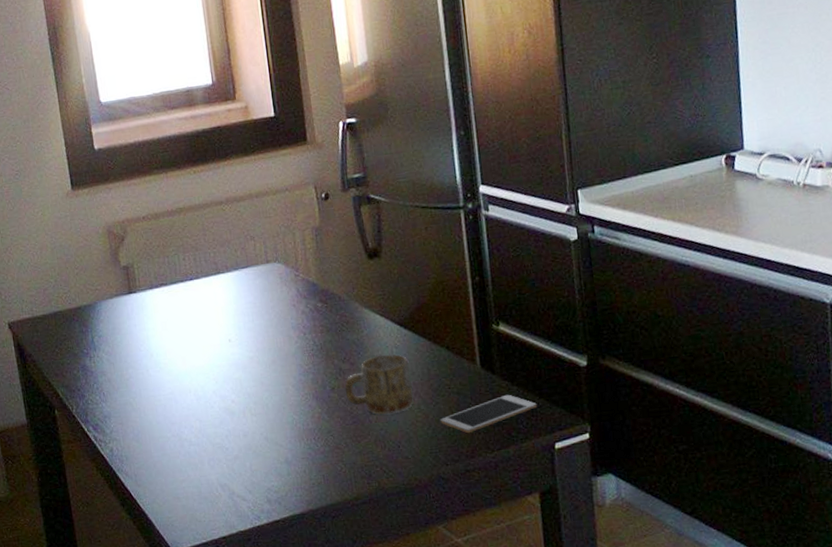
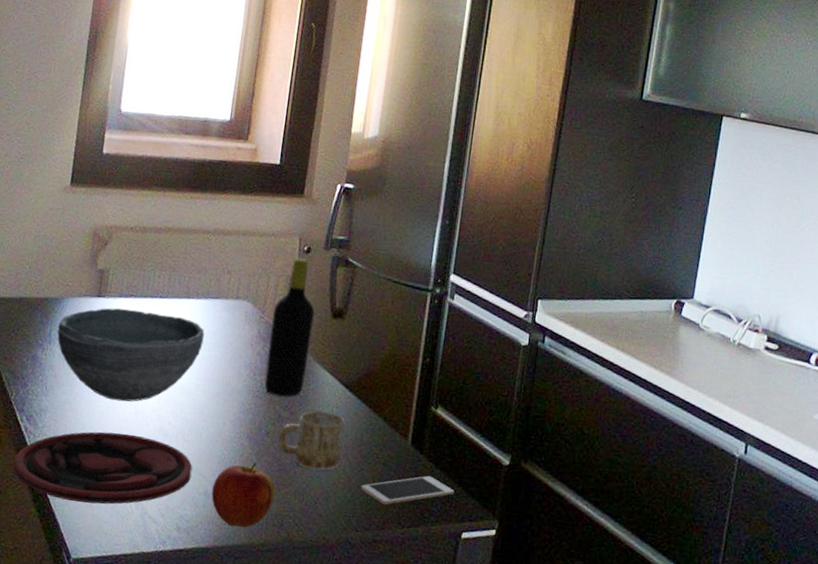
plate: none [92,420,268,498] -> present [13,431,193,505]
bowl: none [98,294,246,392] -> present [57,307,205,402]
apple: none [291,420,357,488] -> present [211,462,276,528]
bottle: none [306,206,357,351] -> present [264,258,315,397]

